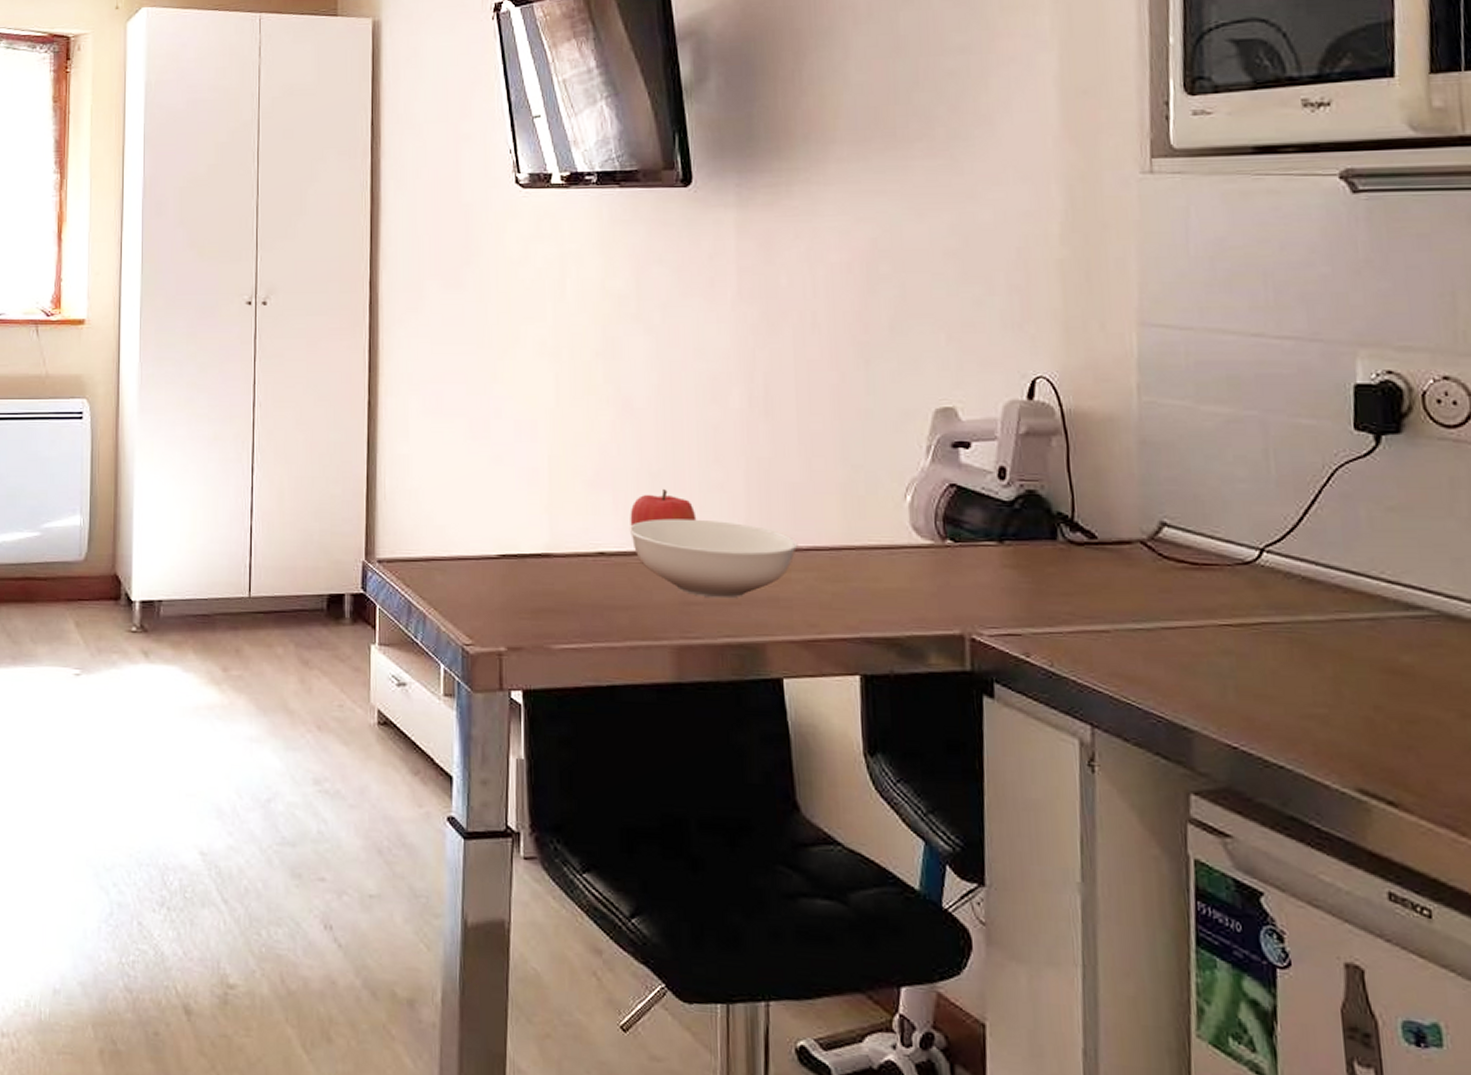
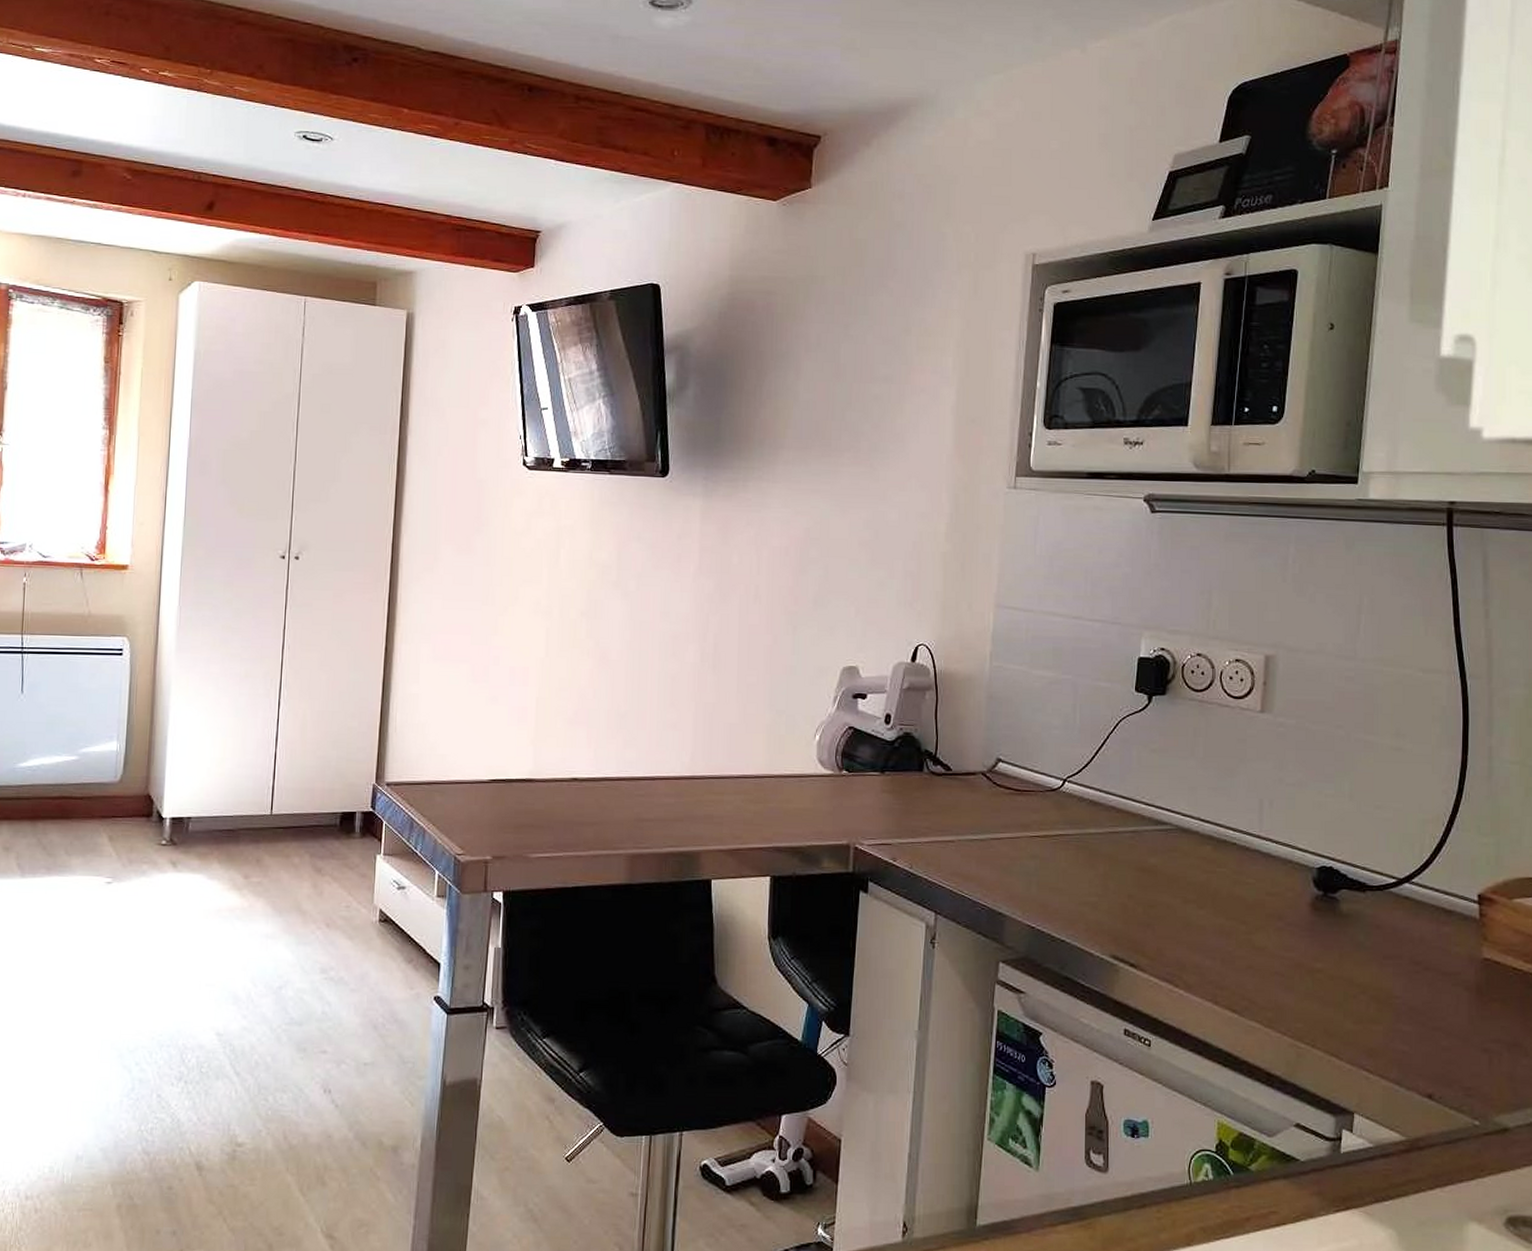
bowl: present [629,518,798,599] -> none [598,751,731,816]
fruit: present [630,489,697,526] -> none [600,727,653,756]

